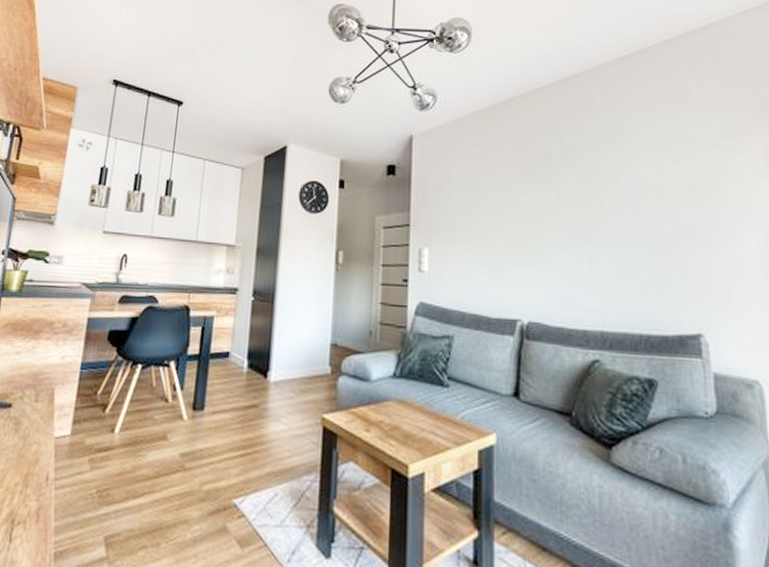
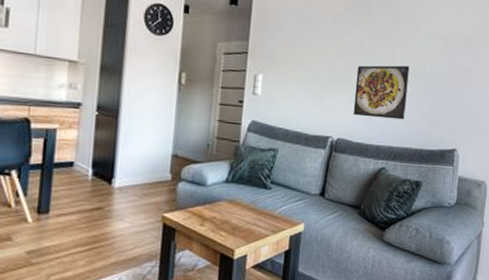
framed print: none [544,227,618,296] -> present [353,65,410,120]

